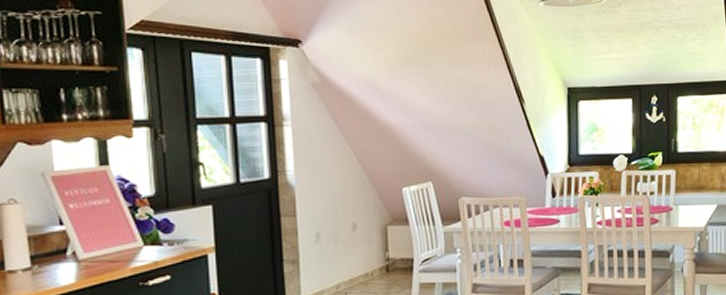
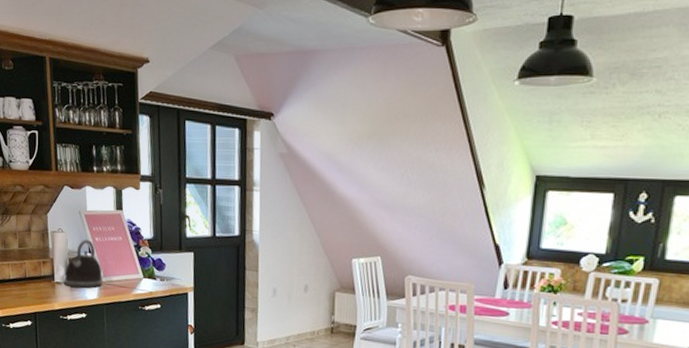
kettle: none [21,207,84,275] -> present [64,239,103,288]

